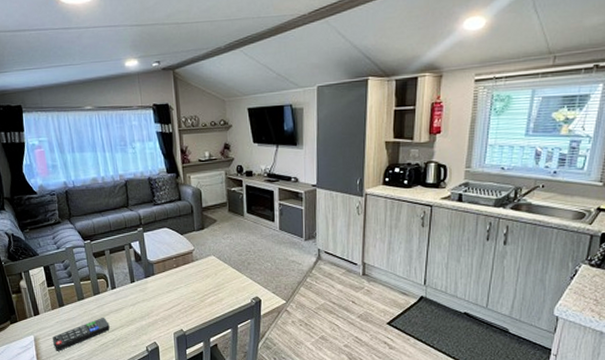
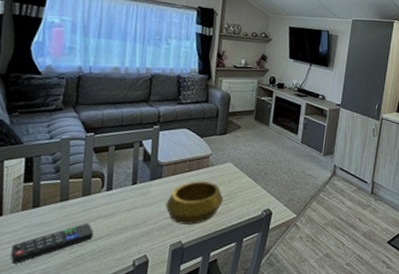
decorative bowl: none [163,275,213,315] -> present [165,181,224,225]

